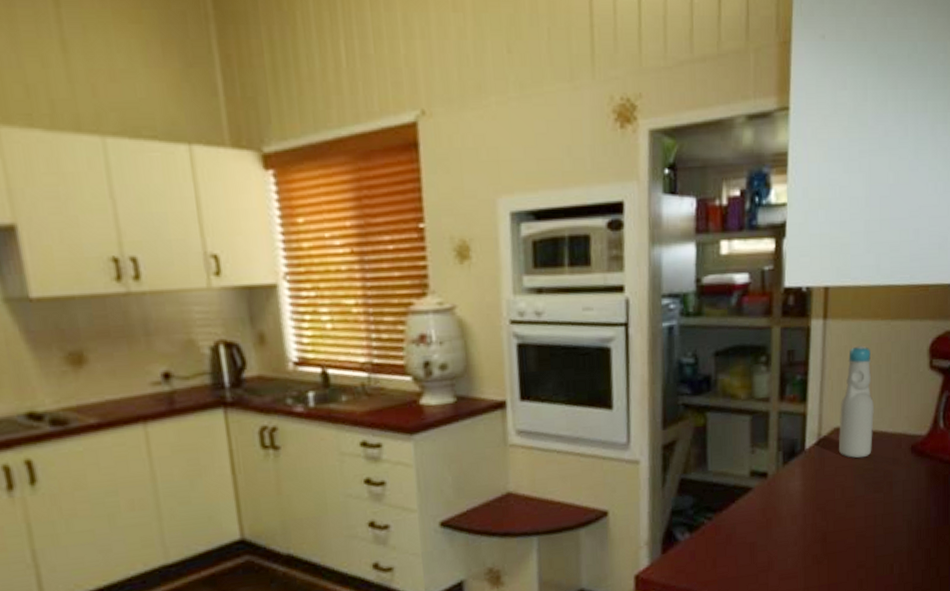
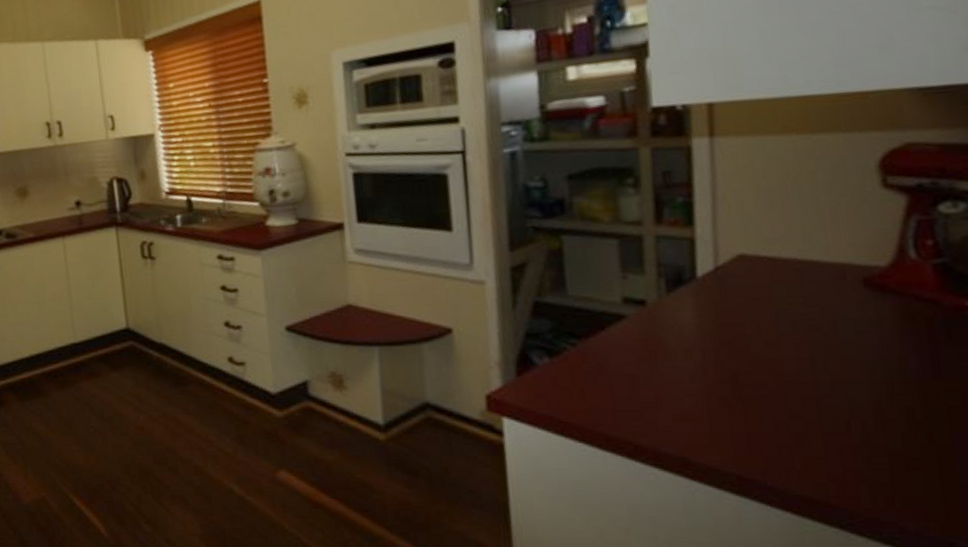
bottle: present [838,345,874,459] -> none [744,163,799,290]

